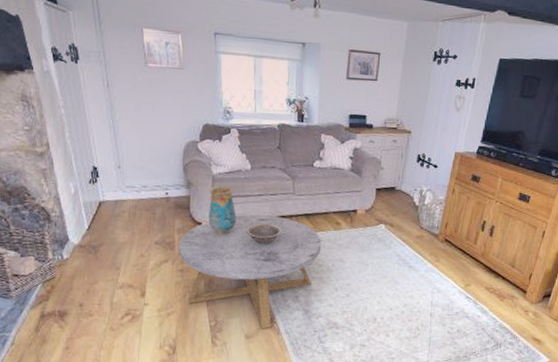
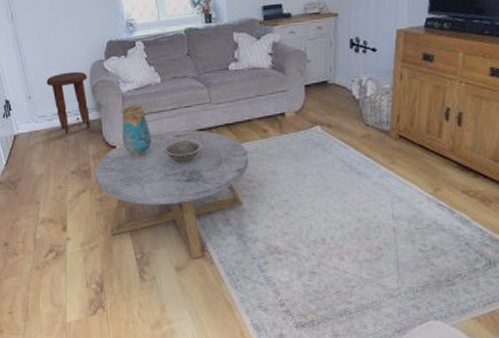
side table: none [138,147,181,207] -> present [46,71,91,134]

